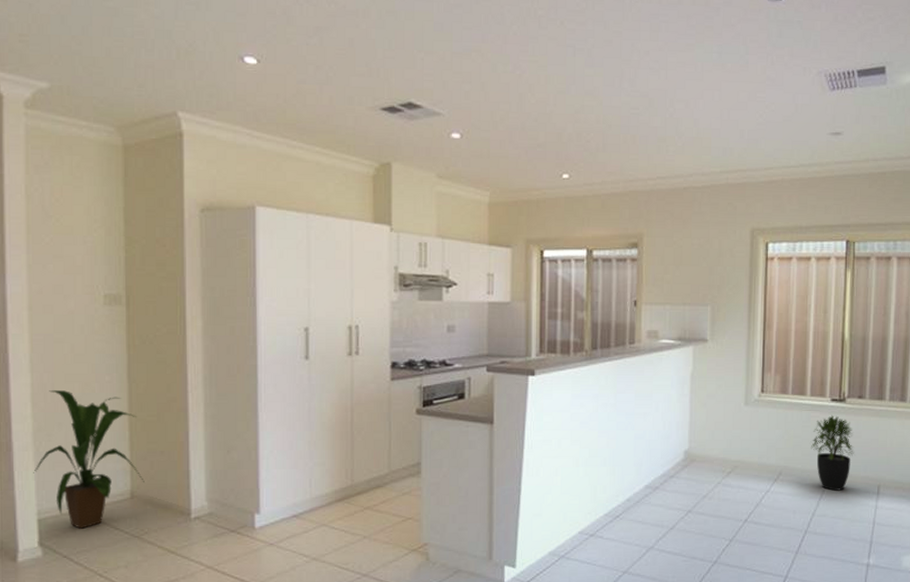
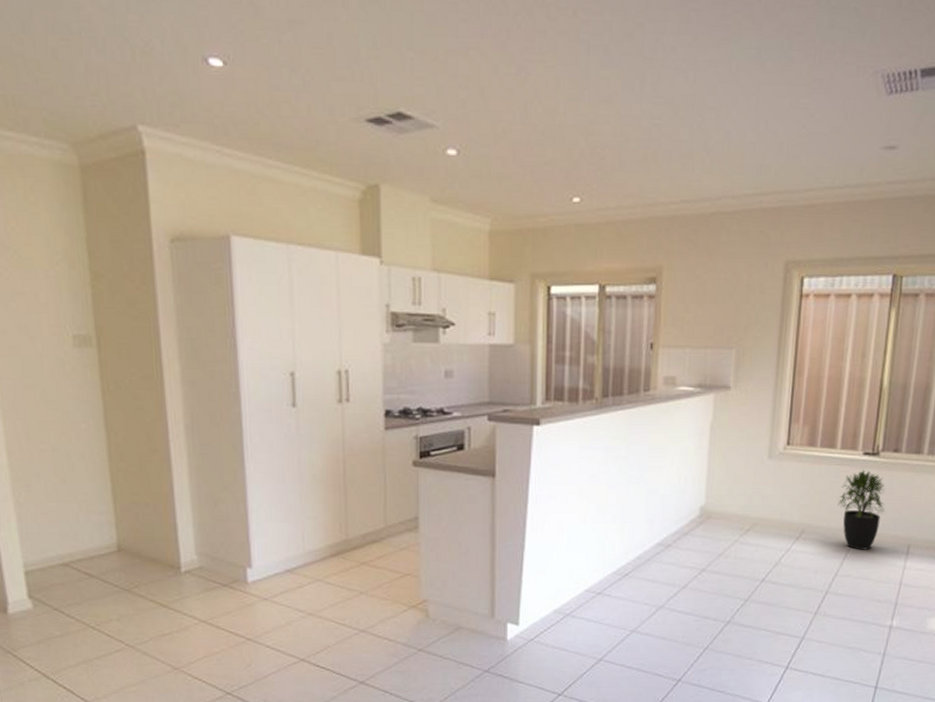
house plant: present [33,390,145,529] -> none [15,439,131,581]

